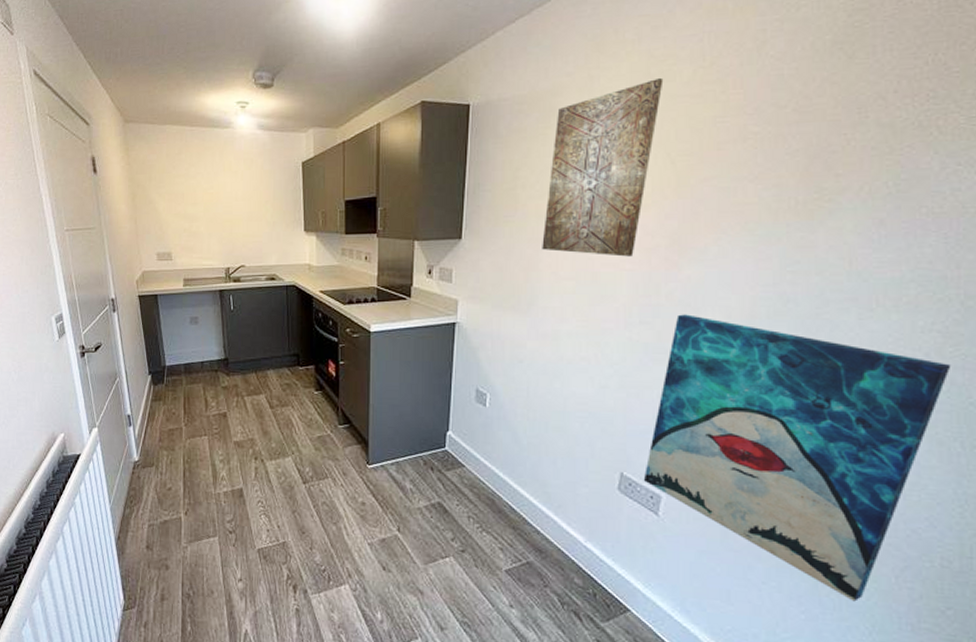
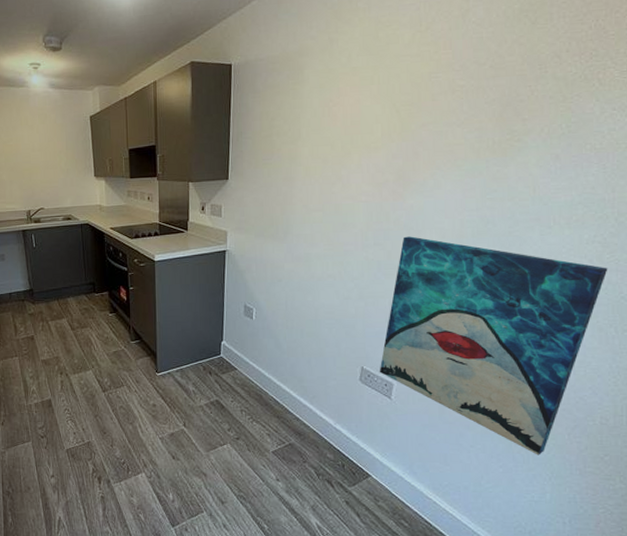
wall art: present [542,77,664,257] -> none [294,40,389,191]

